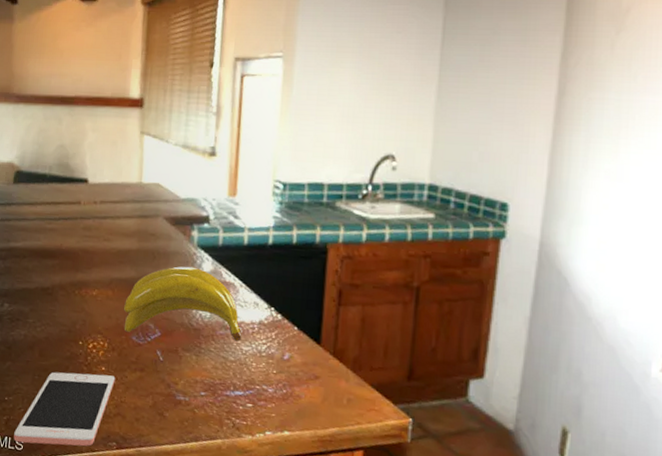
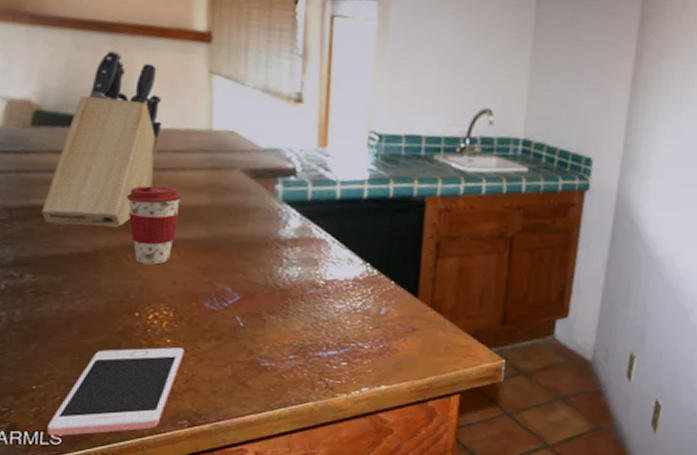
knife block: none [17,119,104,268] -> present [42,50,163,228]
coffee cup: none [75,231,117,301] -> present [125,185,182,265]
banana: present [123,266,243,342] -> none [192,223,336,300]

